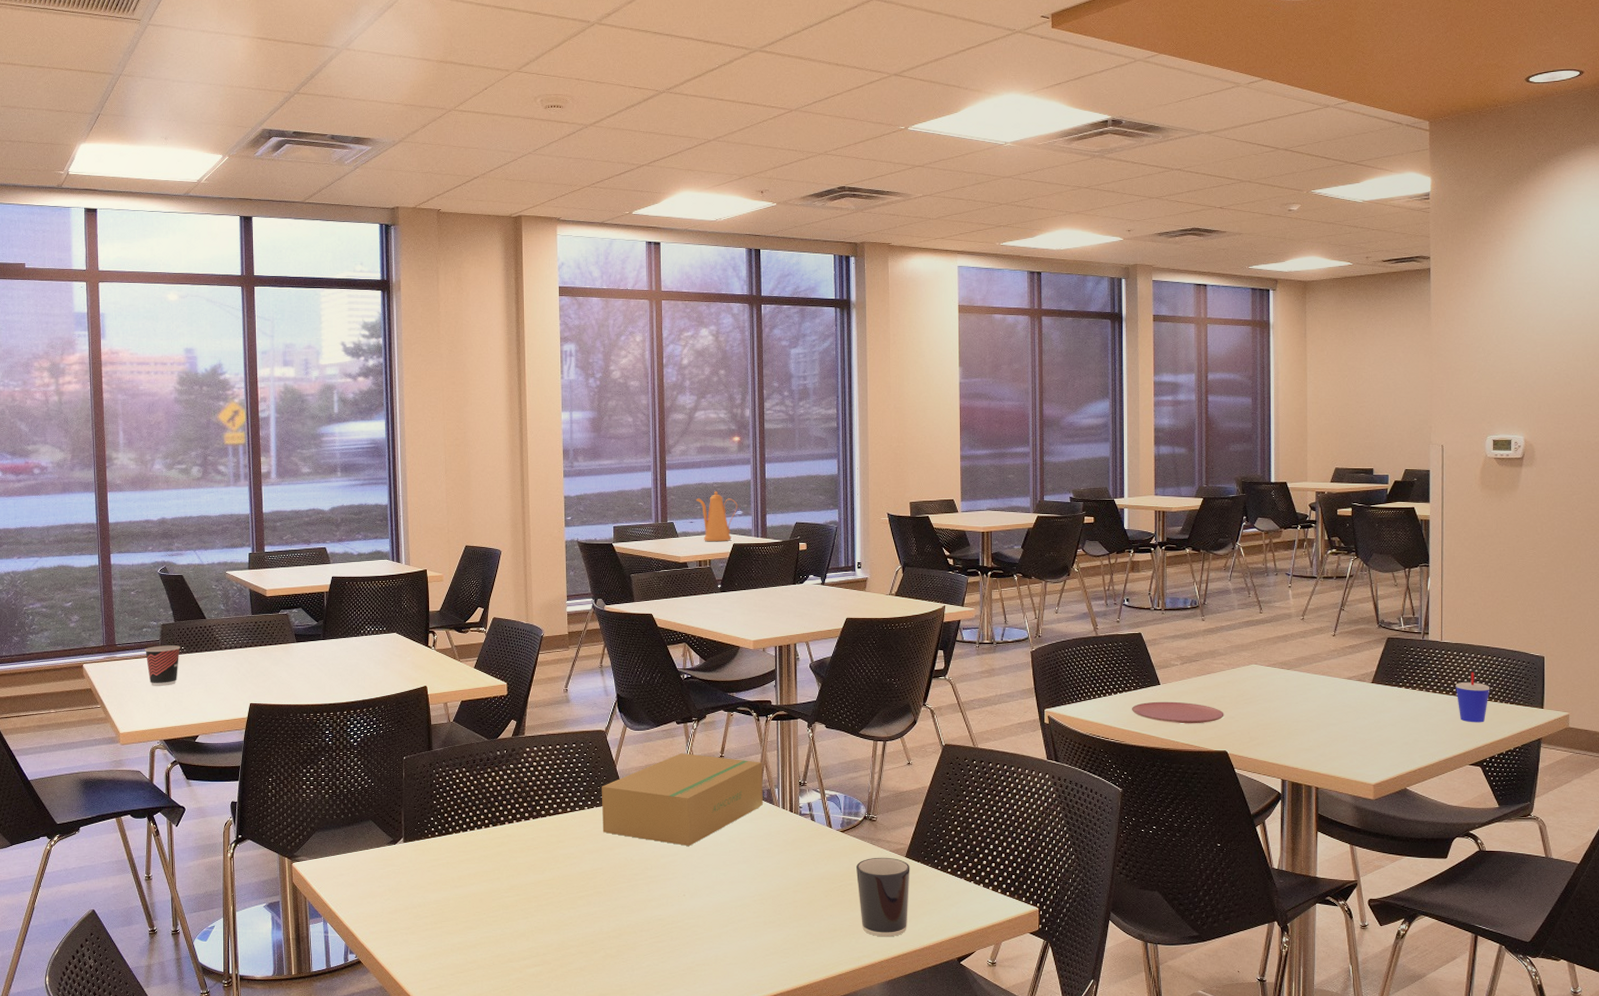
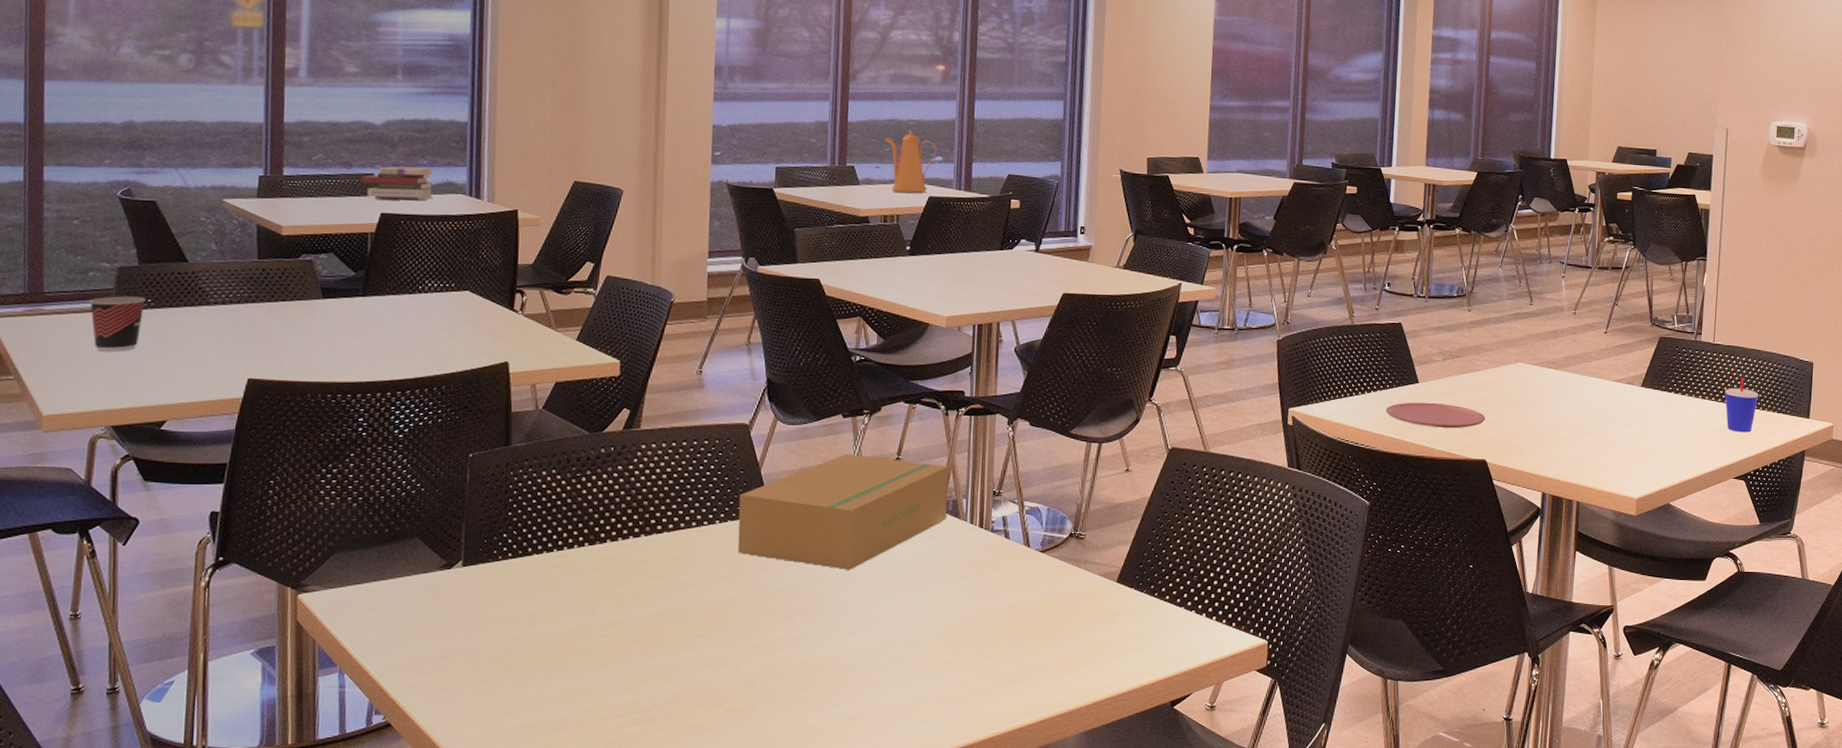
books: none [317,541,367,566] -> present [361,166,433,201]
mug: present [856,857,910,937] -> none [1056,582,1122,679]

